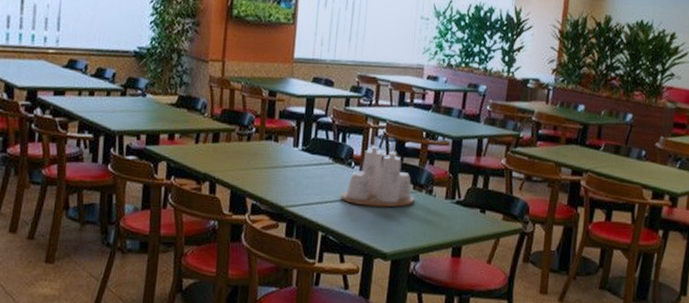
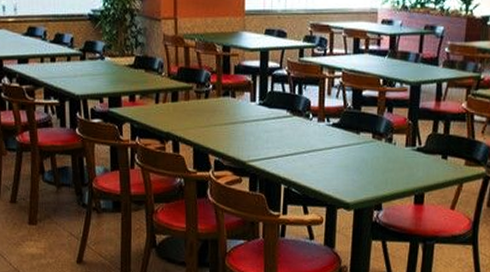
condiment set: present [341,136,415,208] -> none [301,86,375,158]

